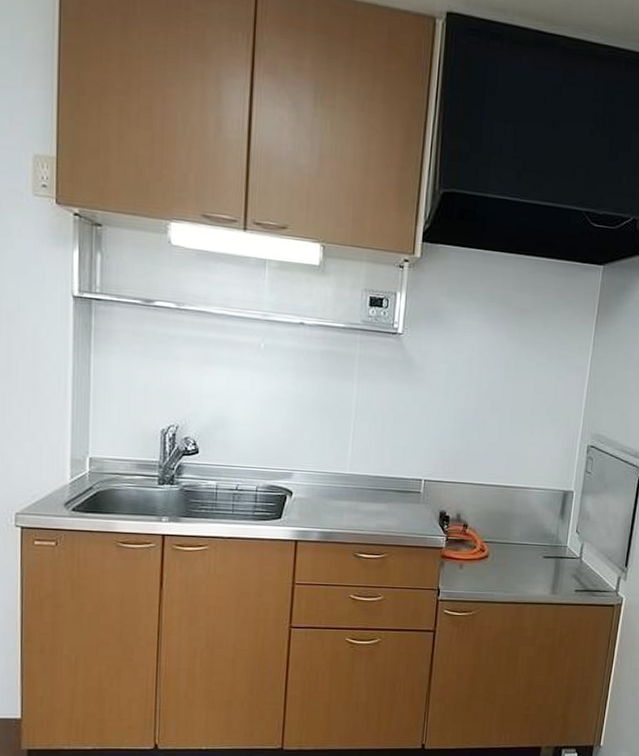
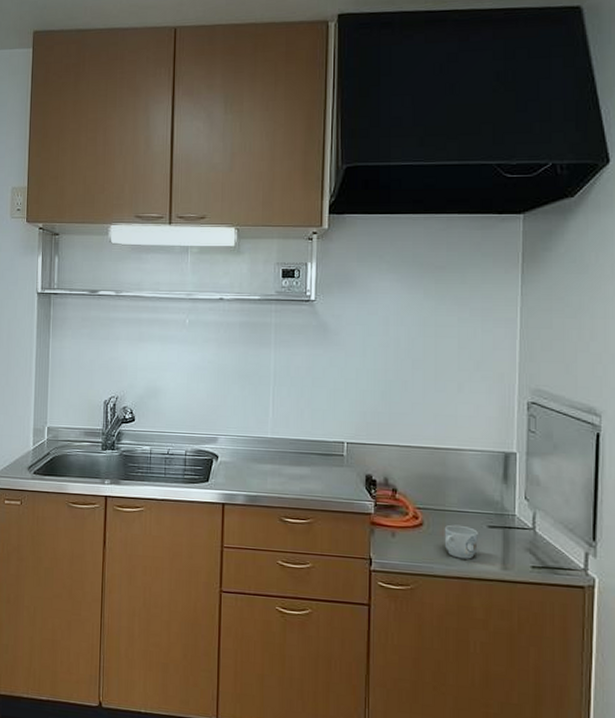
mug: none [505,556,535,586] -> present [444,524,478,559]

